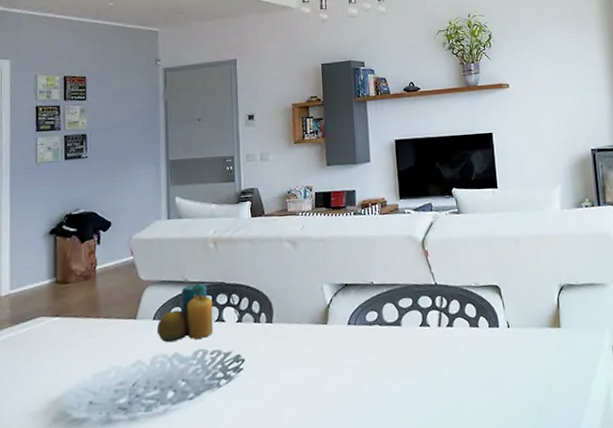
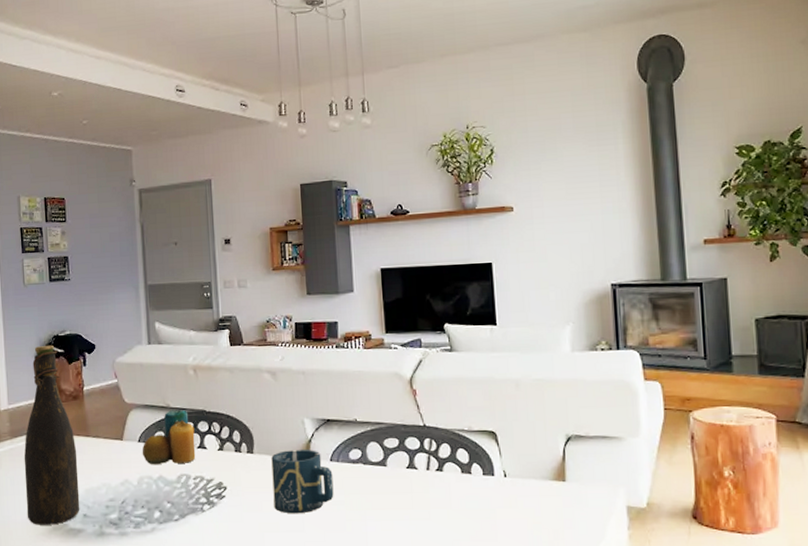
bottle: none [24,224,86,419] -> present [24,345,80,525]
cup: none [290,314,351,381] -> present [271,449,334,514]

